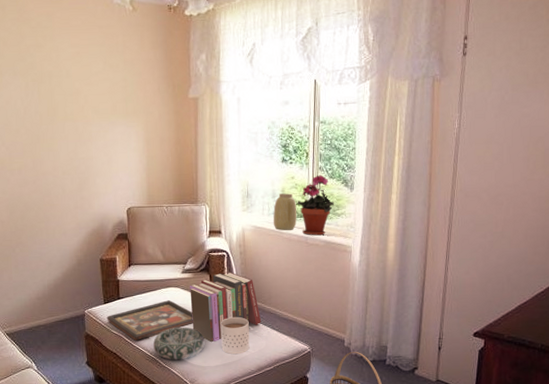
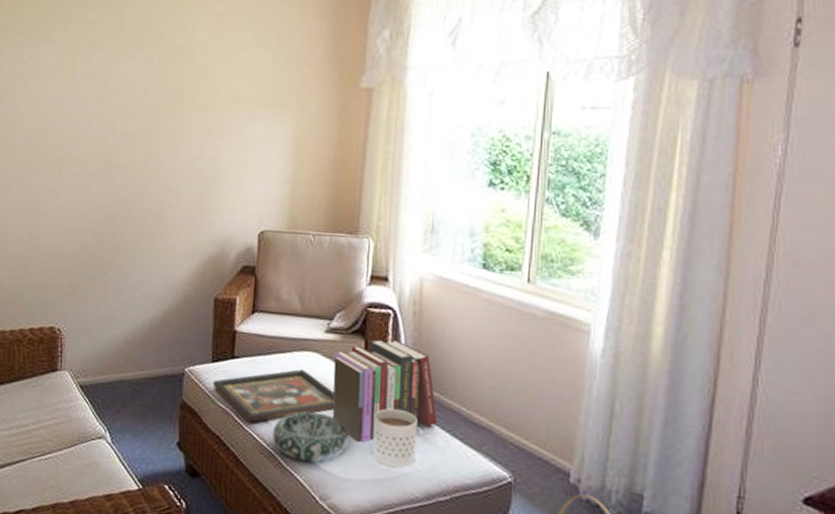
vase: present [273,193,297,231] -> none [467,232,507,290]
potted plant: present [297,175,335,236] -> none [507,210,567,302]

